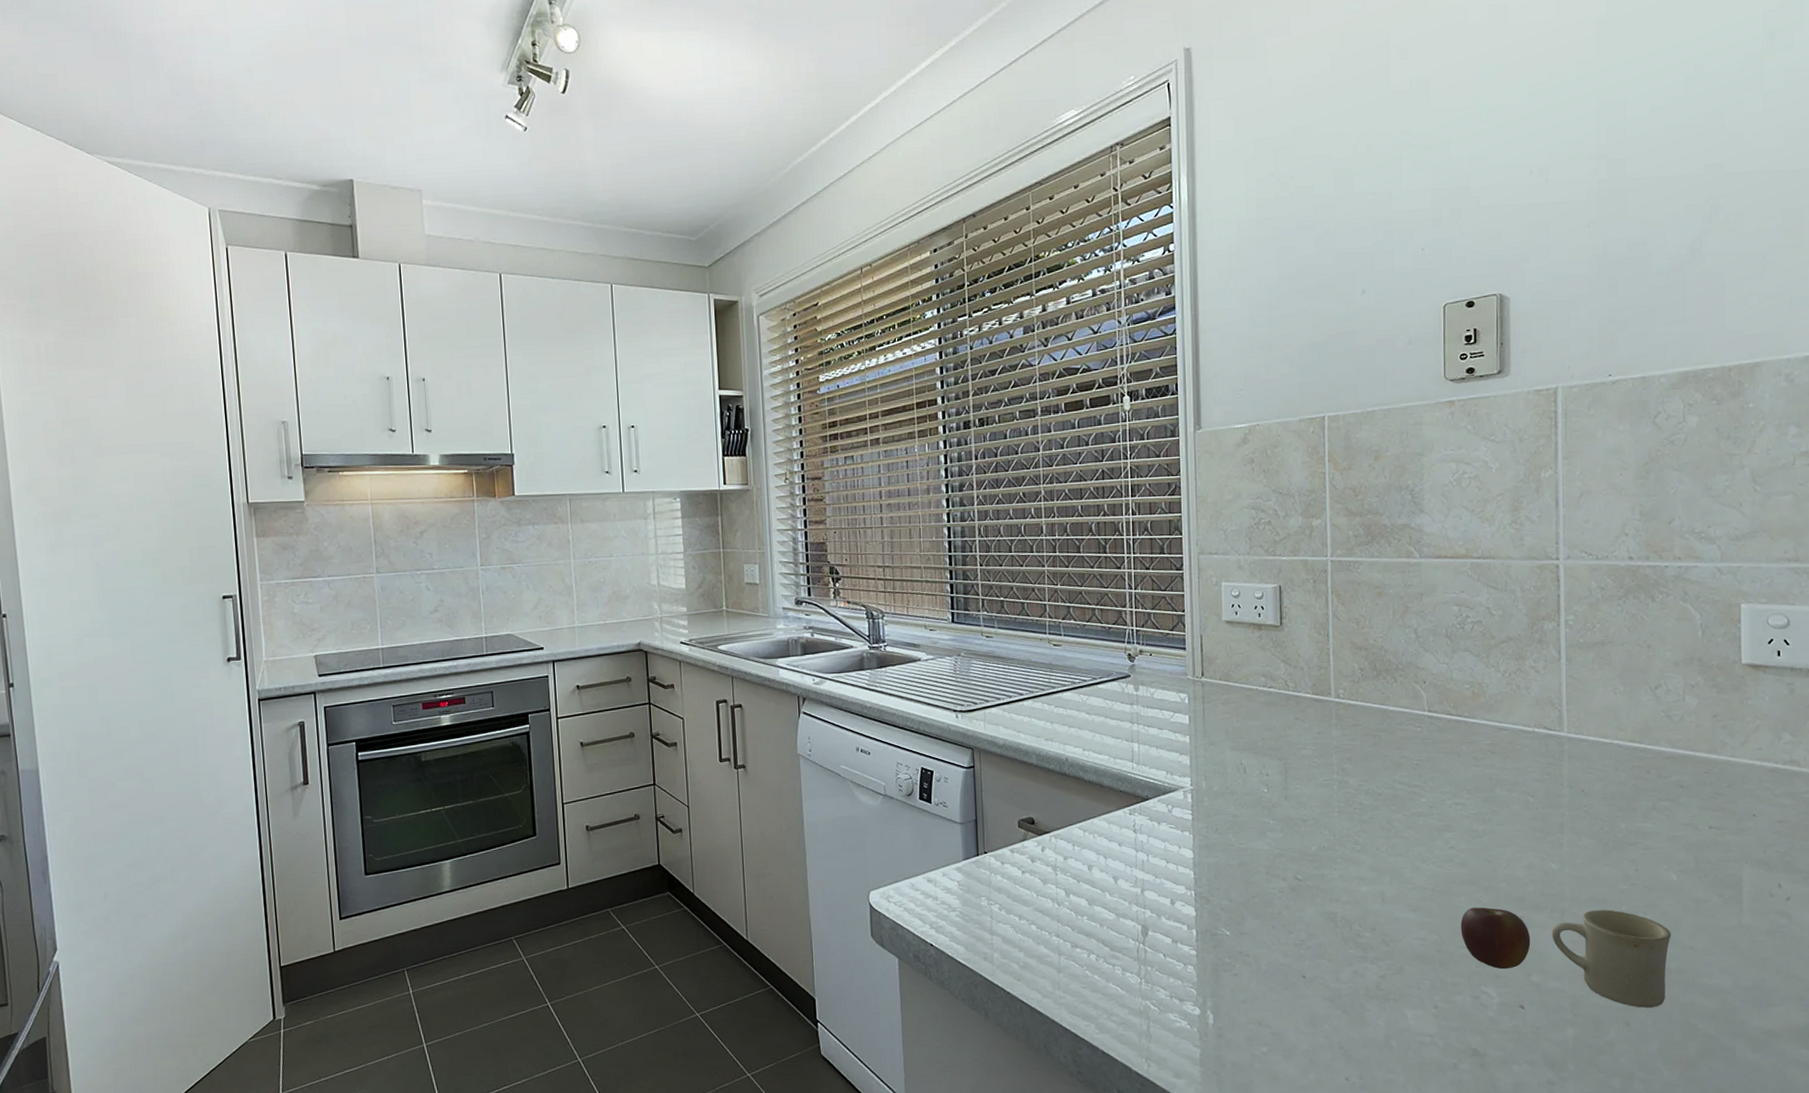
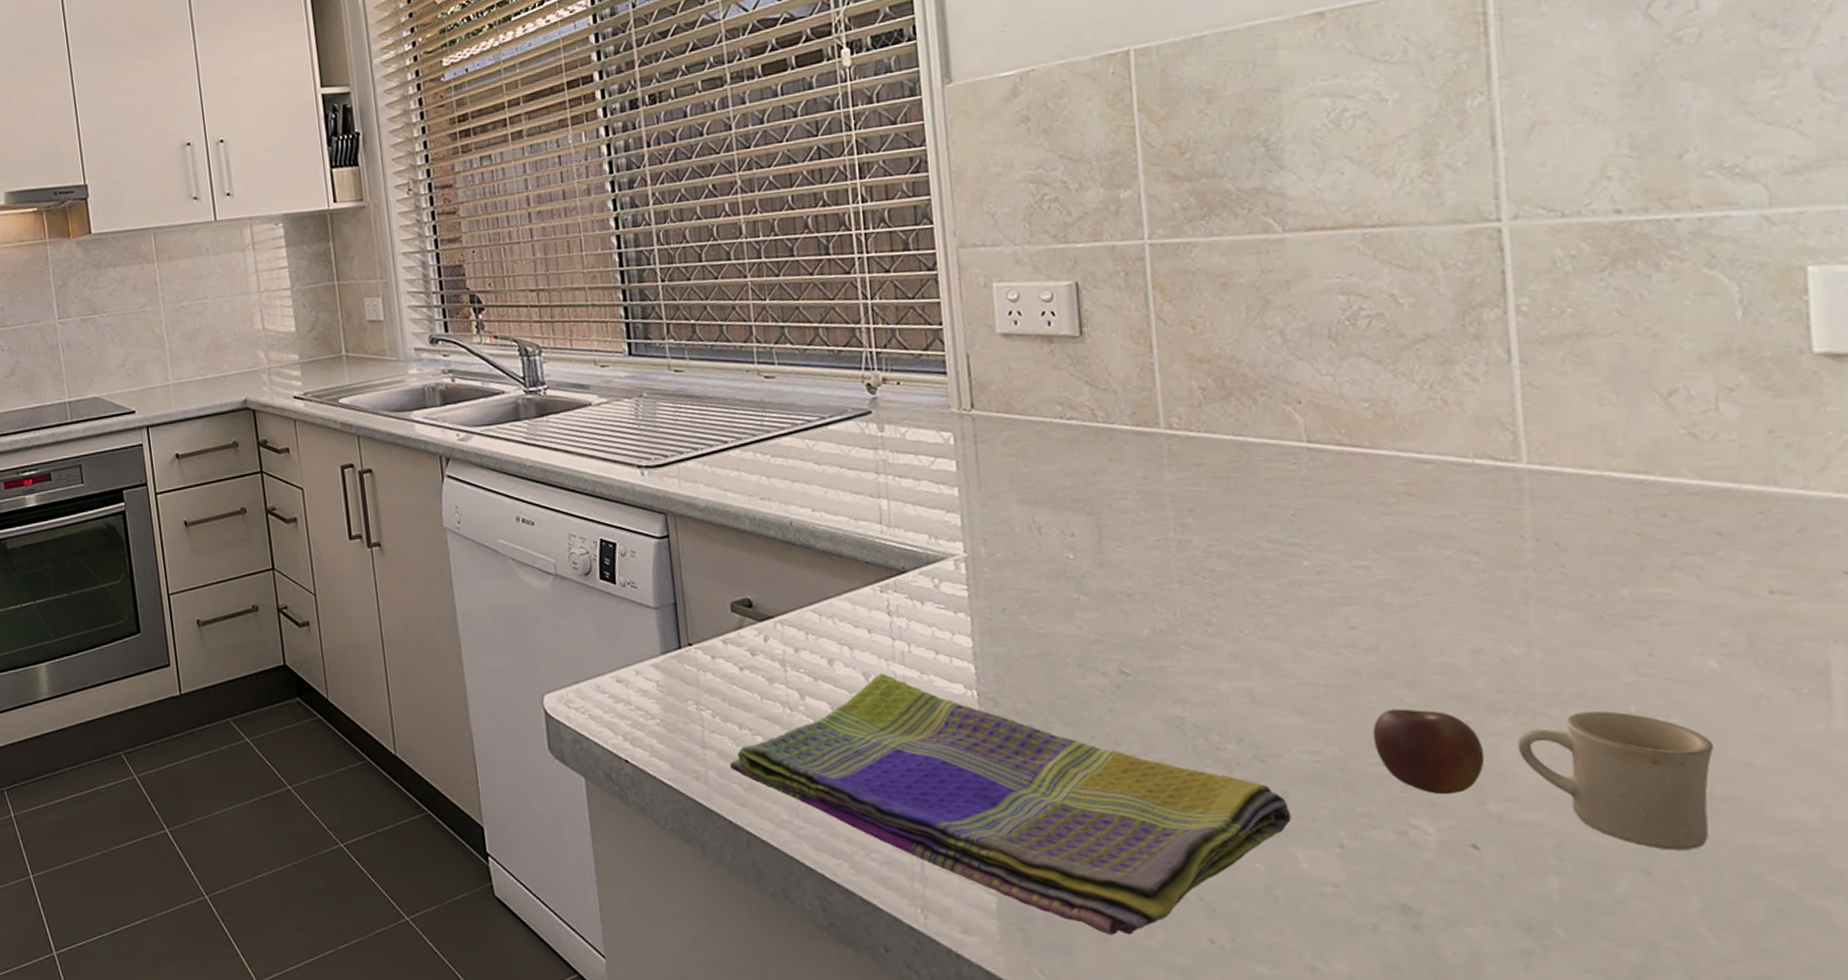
dish towel: none [1011,877,1404,1076] -> present [730,673,1292,935]

